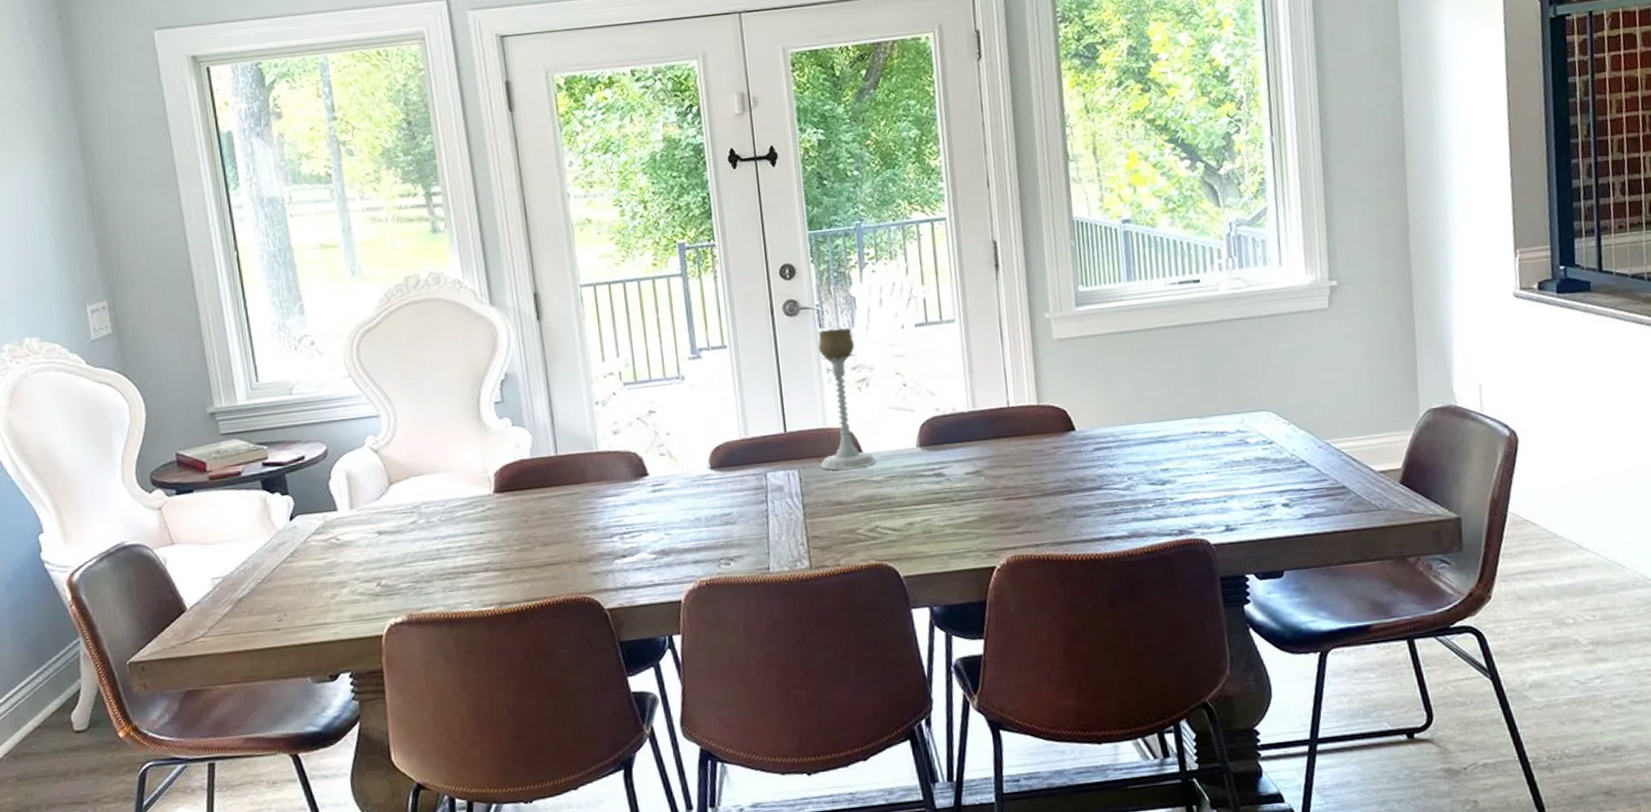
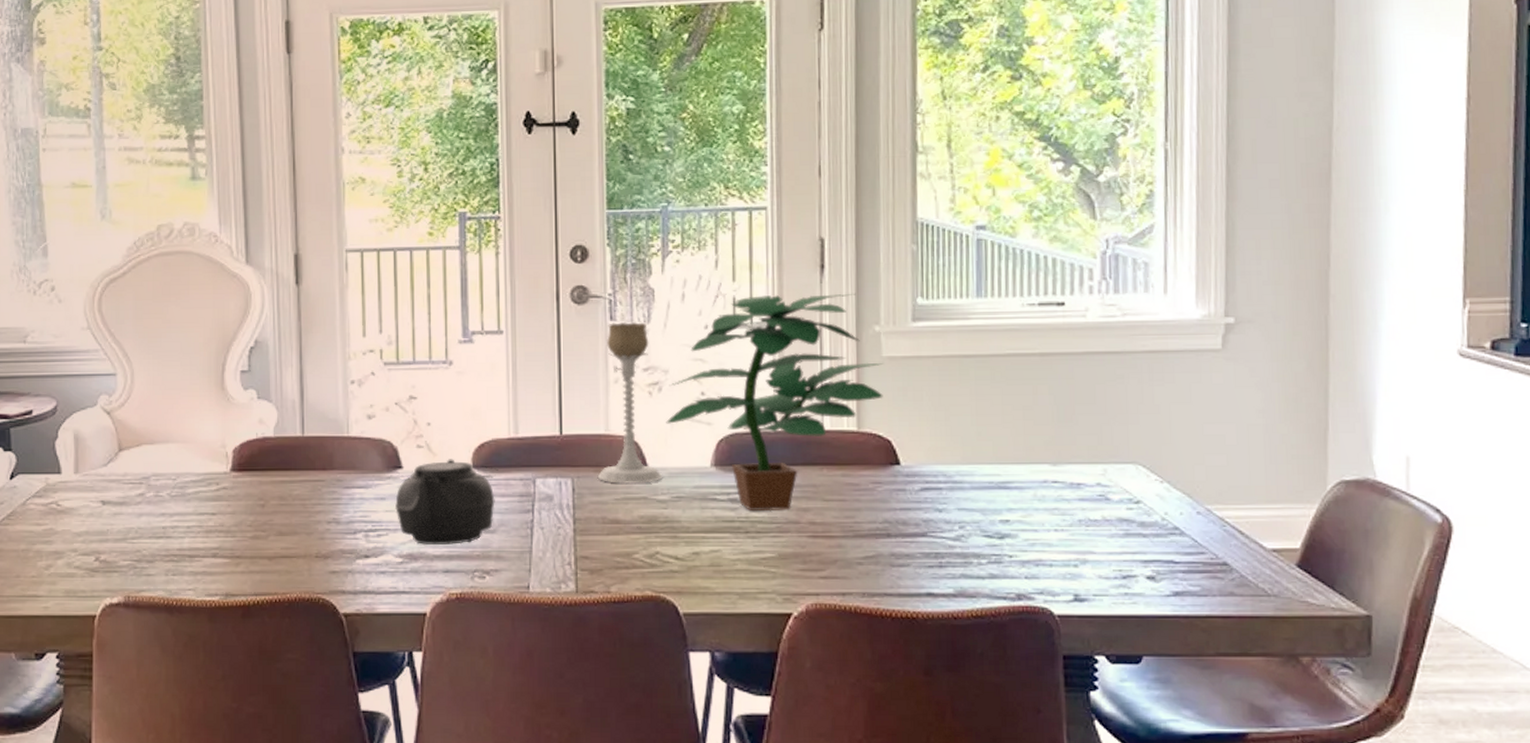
teapot: none [644,463,733,541] -> present [395,459,498,544]
potted plant: none [875,286,1057,482] -> present [666,293,884,512]

